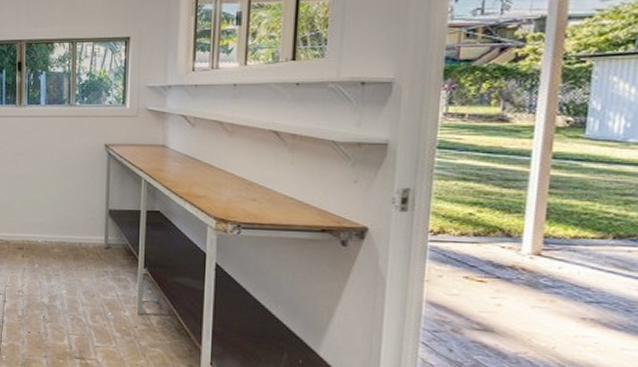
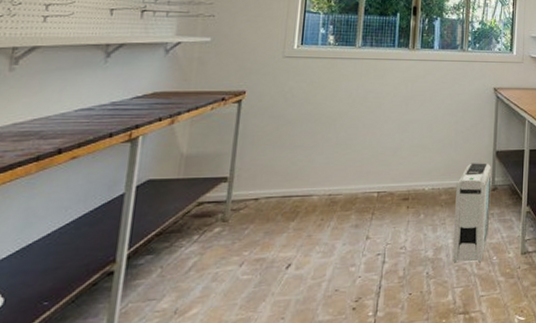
air purifier: none [67,220,105,316] -> present [453,163,492,263]

